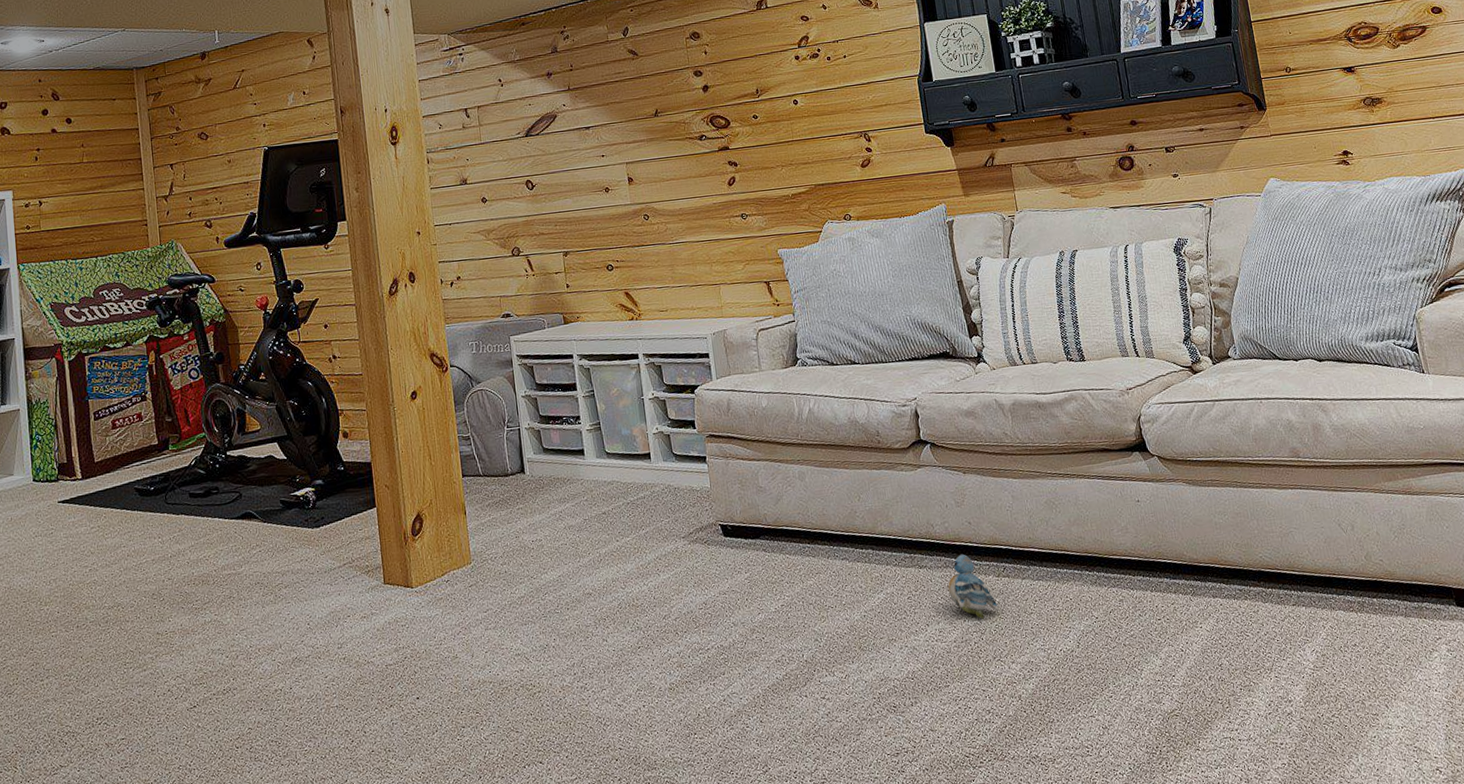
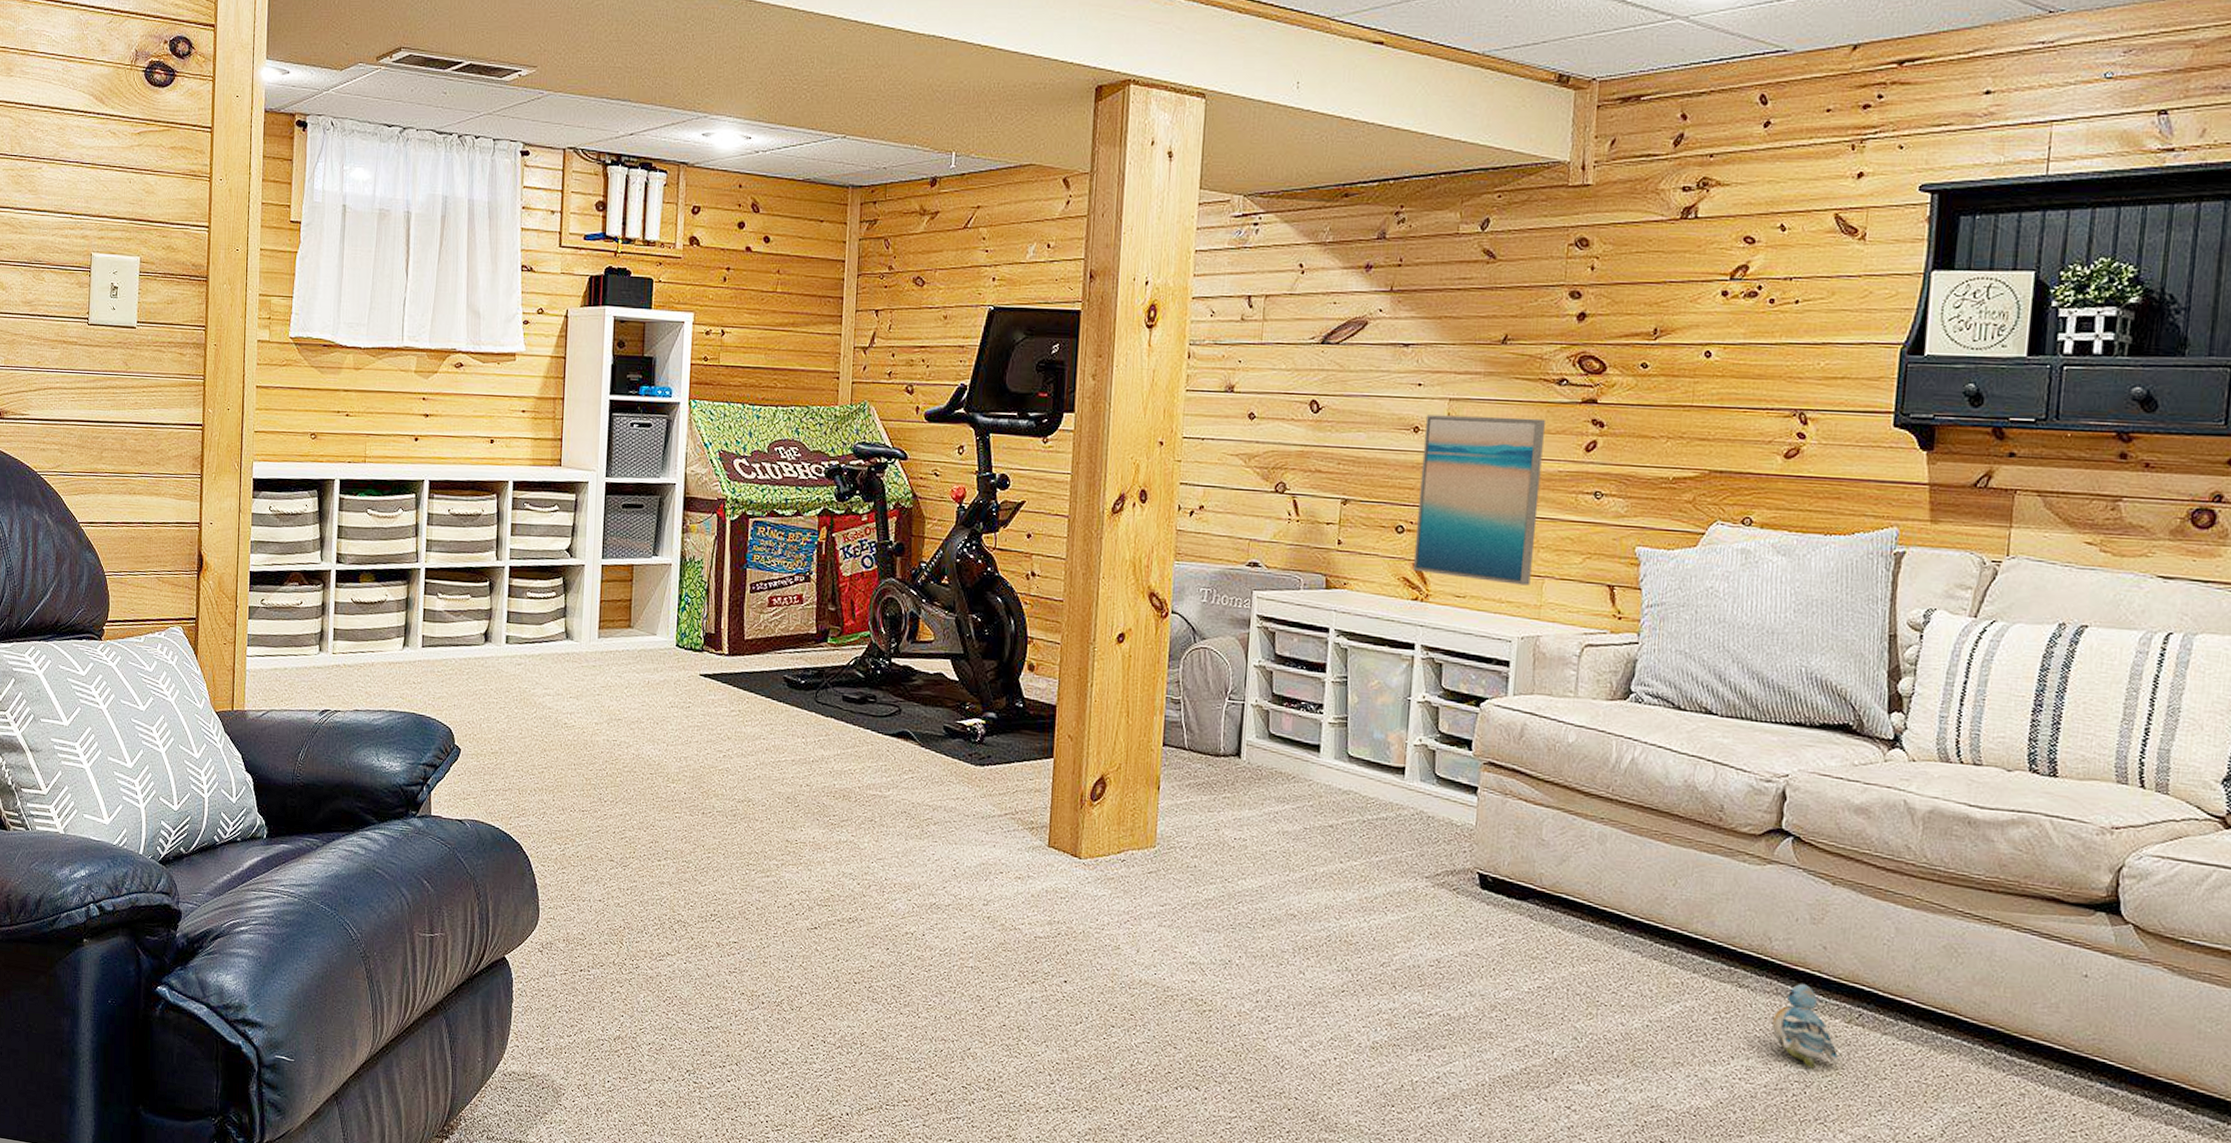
wall art: none [612,166,711,298] -> present [1412,415,1545,586]

